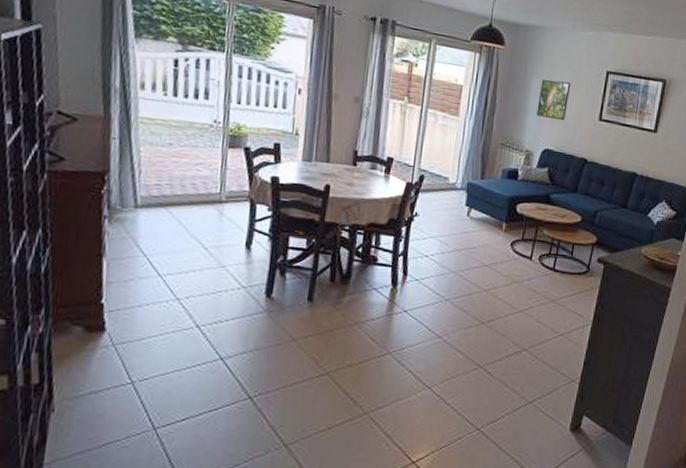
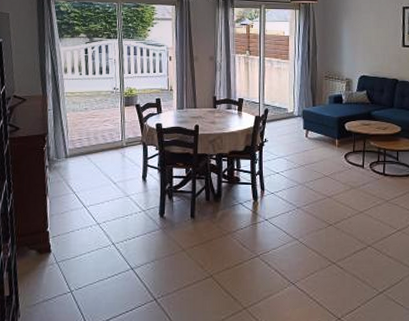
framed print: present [536,79,571,121] -> none [350,21,375,52]

